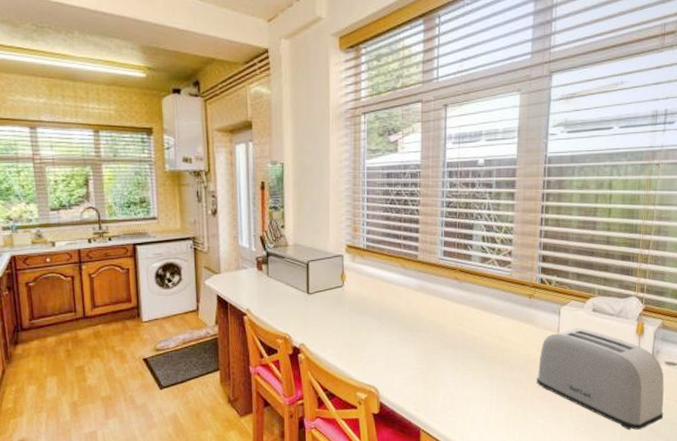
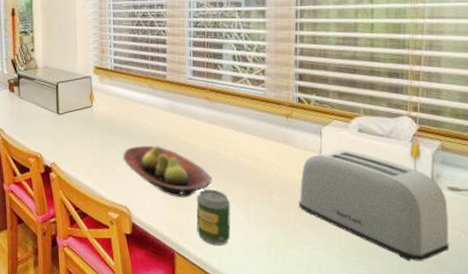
fruit bowl: none [373,325,458,377] -> present [123,145,212,198]
soda can: none [442,368,474,422] -> present [196,189,231,245]

